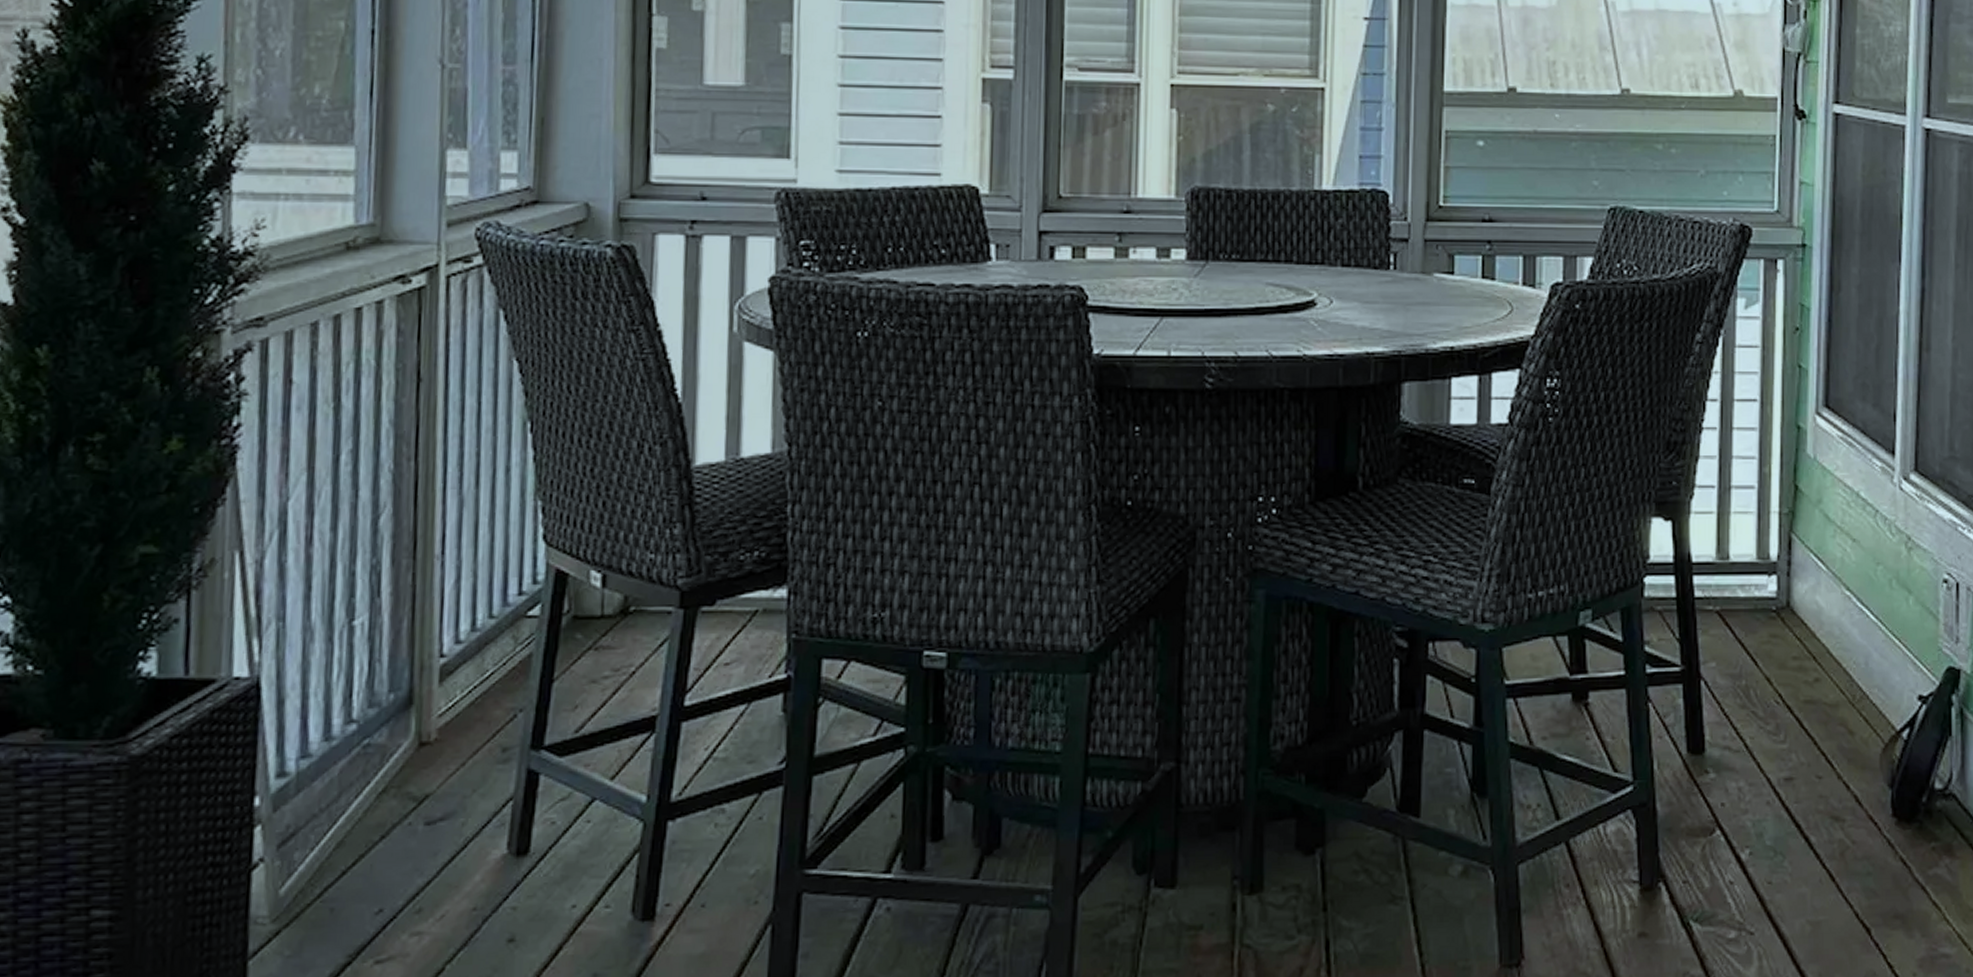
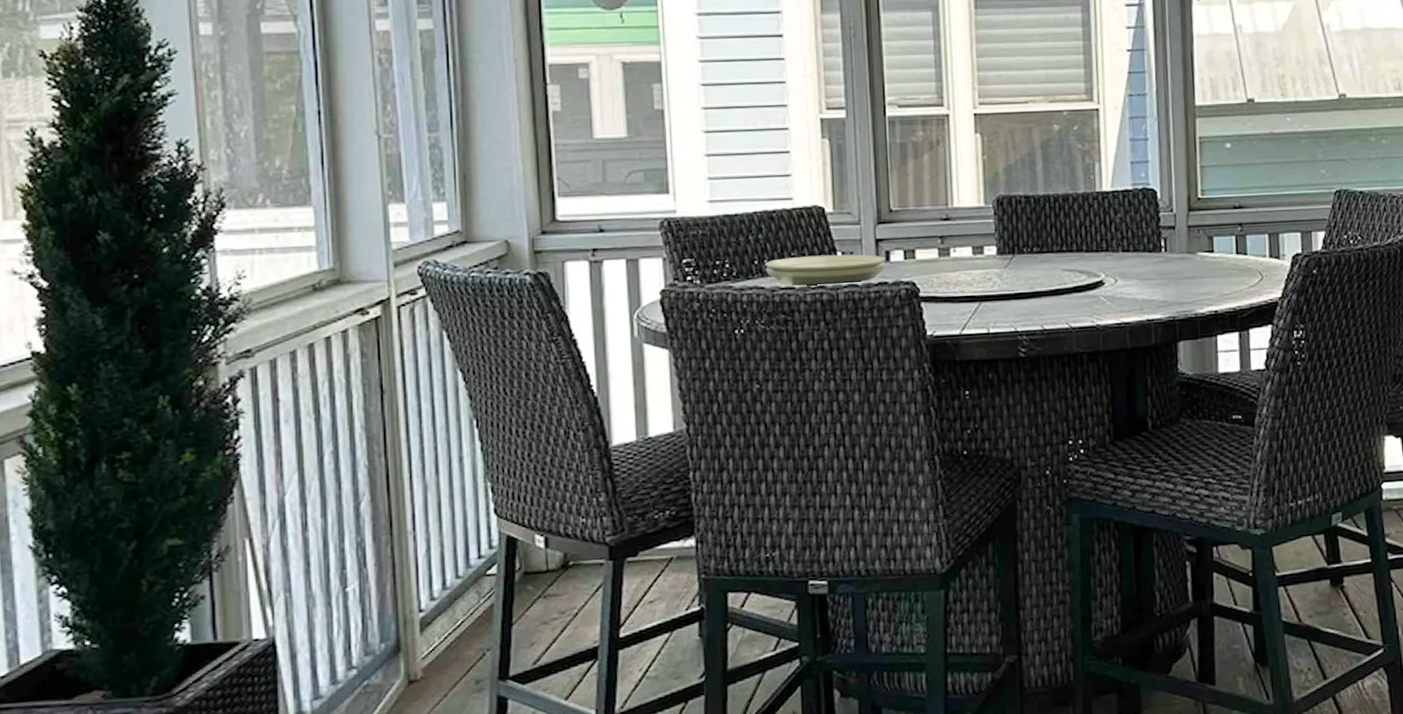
plate: none [900,246,1050,284] -> present [765,254,887,286]

